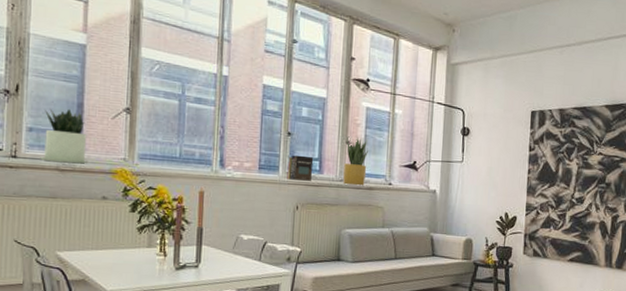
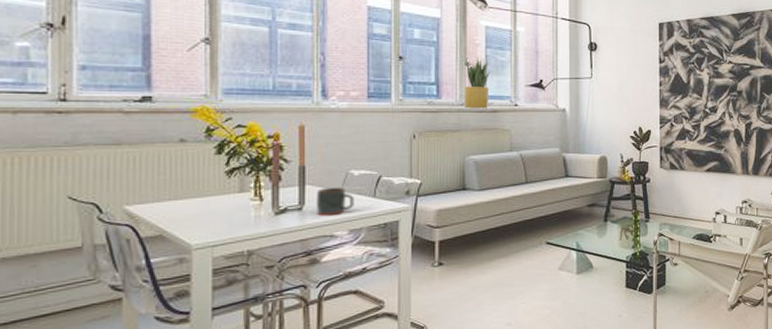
planter: present [40,108,89,164] -> none [97,41,160,104]
mug: none [209,249,243,275] -> present [315,187,354,216]
books: present [287,155,314,181] -> none [400,80,430,107]

